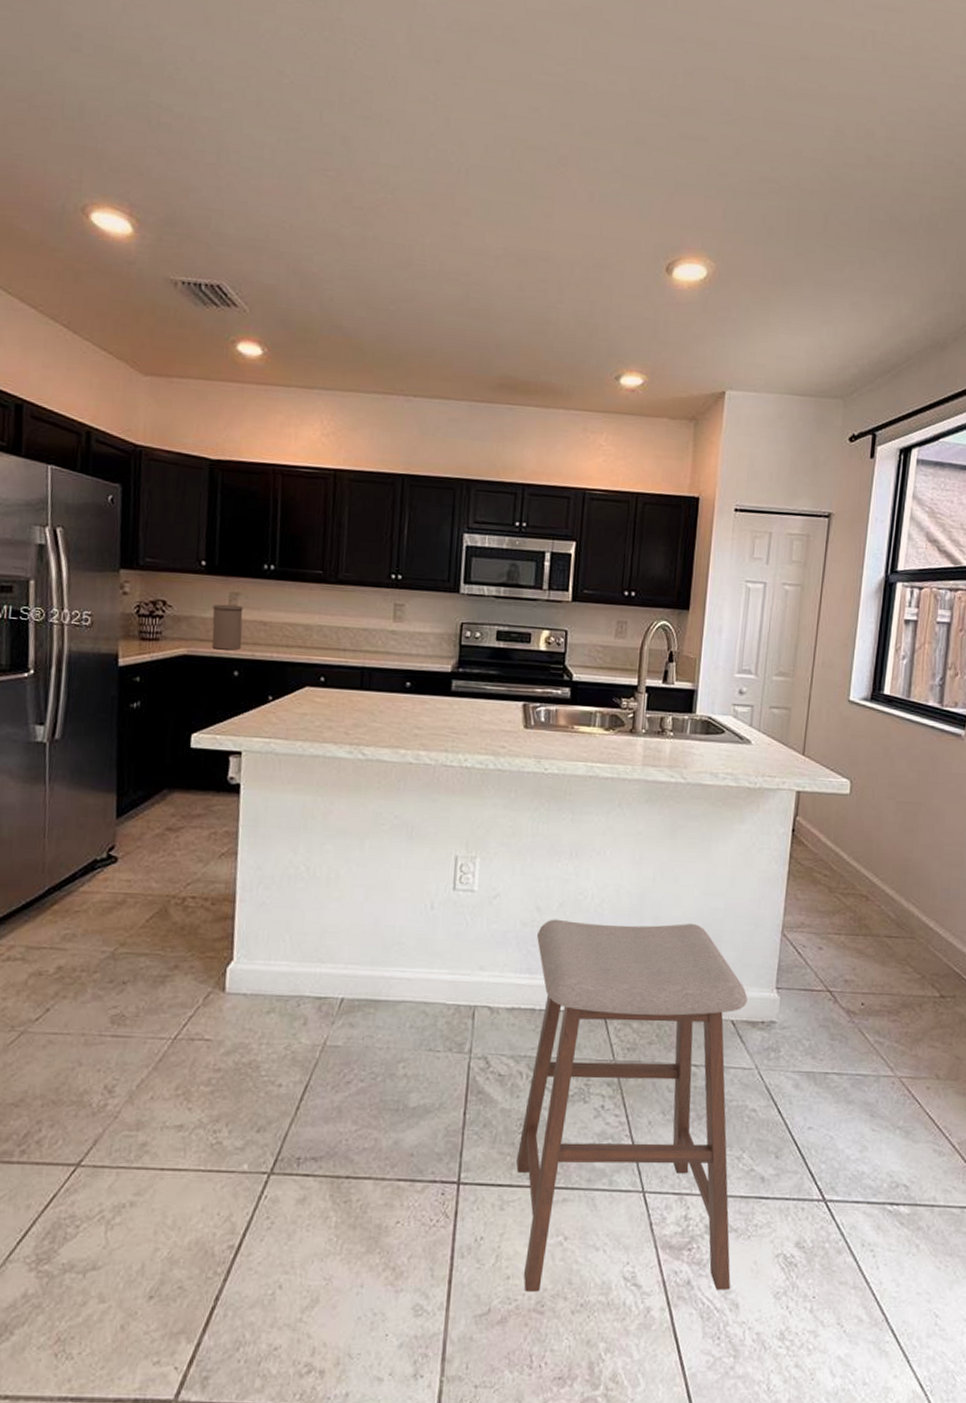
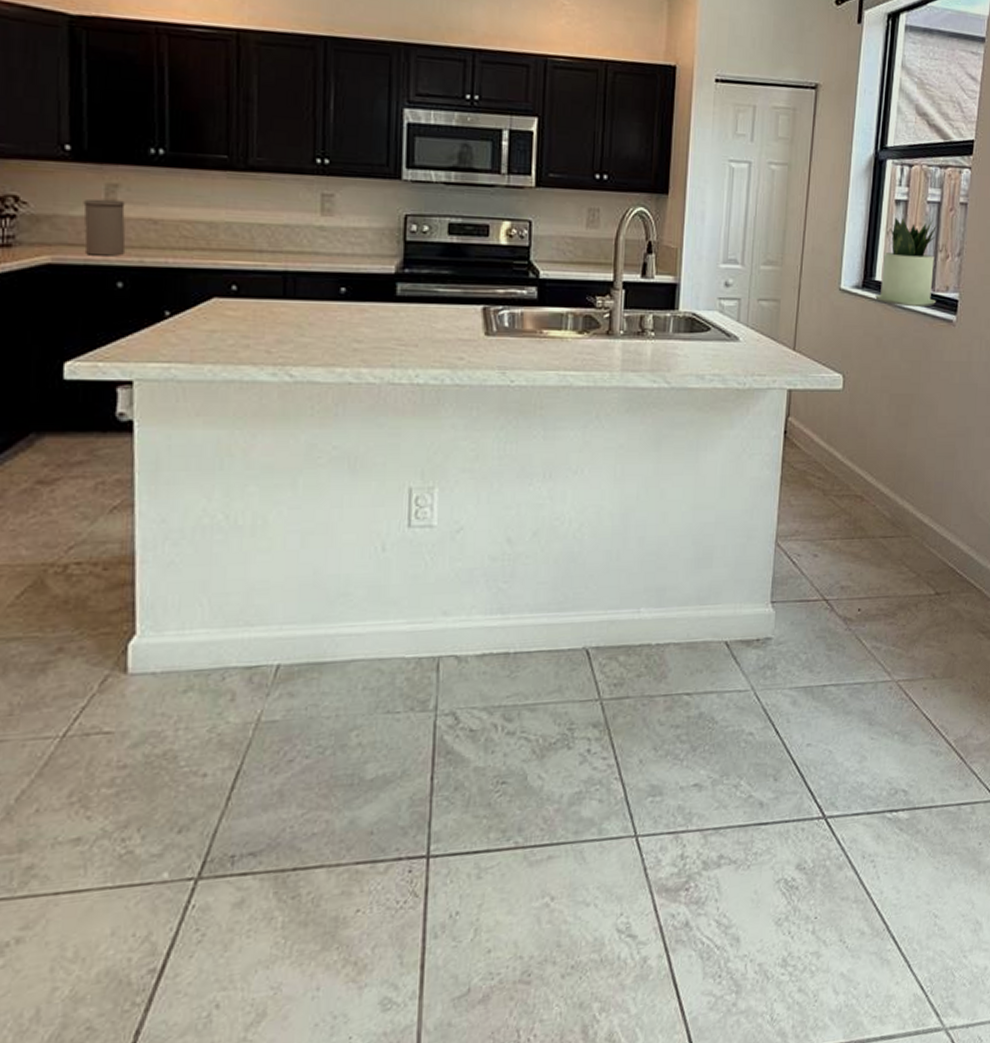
bar stool: present [516,919,748,1292] -> none [494,541,742,963]
planter: none [883,636,947,721] -> present [875,218,938,308]

